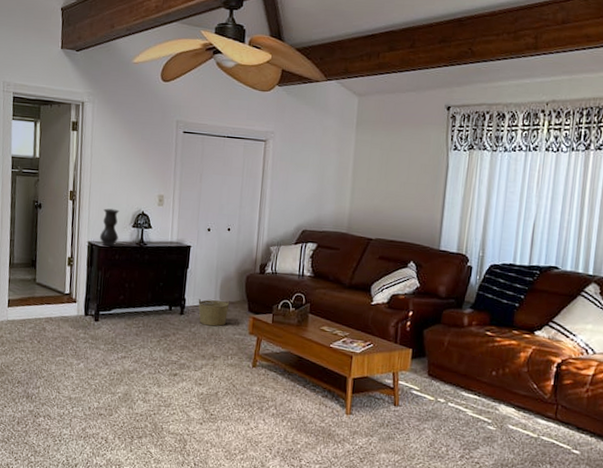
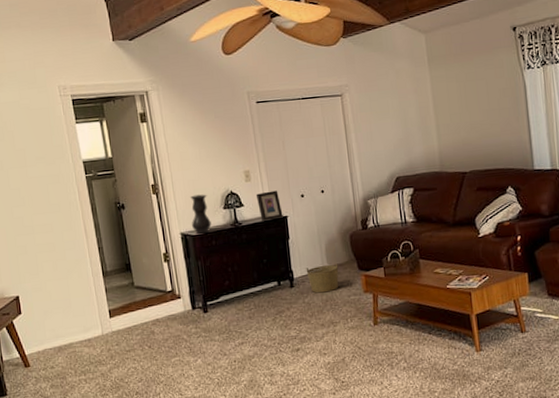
picture frame: none [165,219,187,247] -> present [255,190,283,222]

